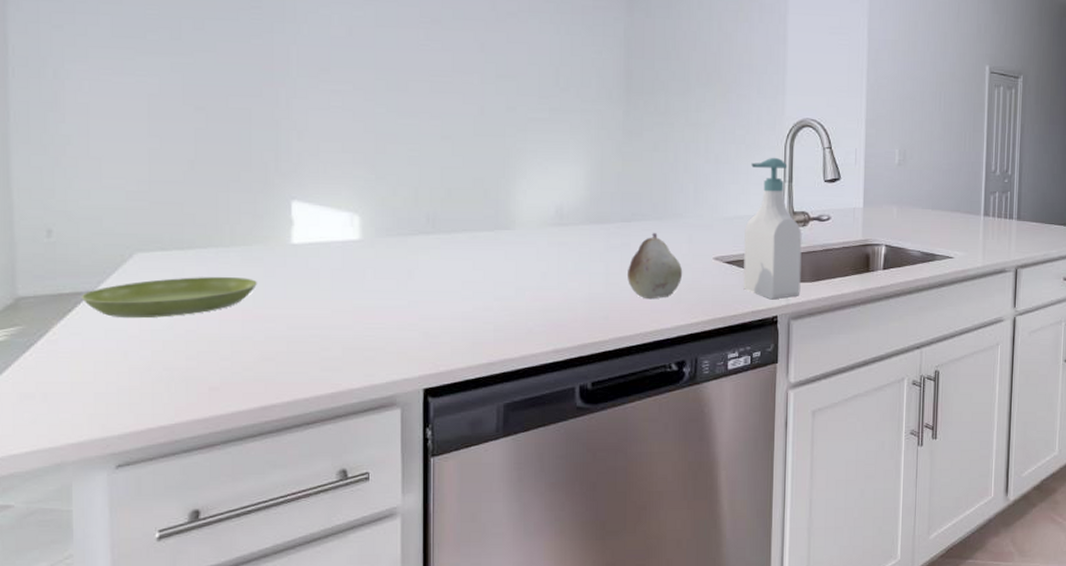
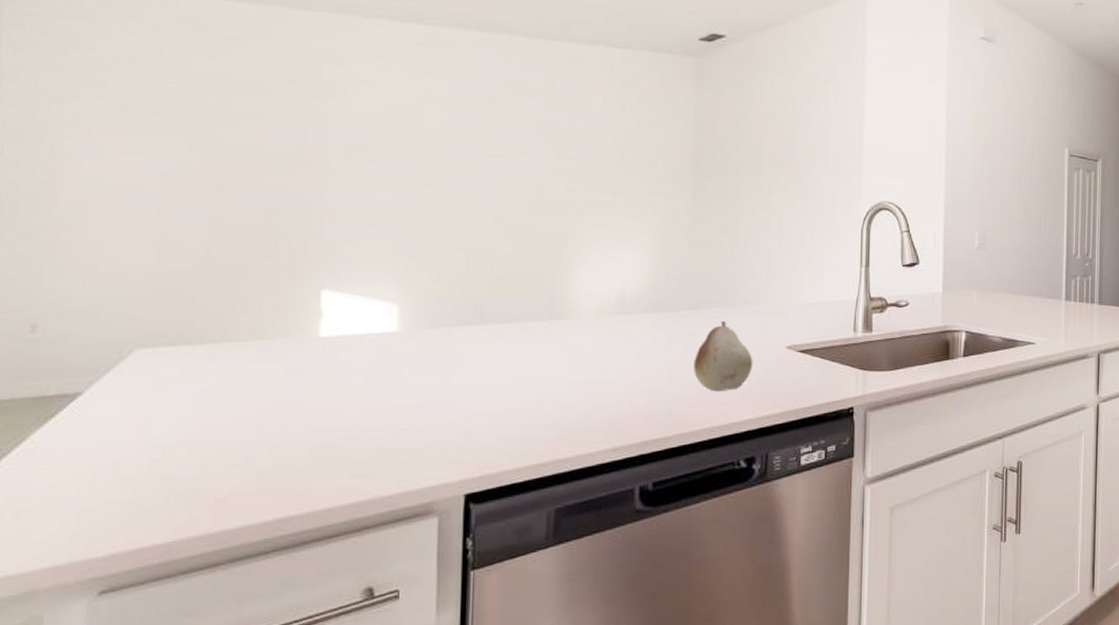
saucer: present [80,277,257,319] -> none [67,375,277,423]
soap bottle: present [743,157,802,300] -> none [817,241,879,390]

